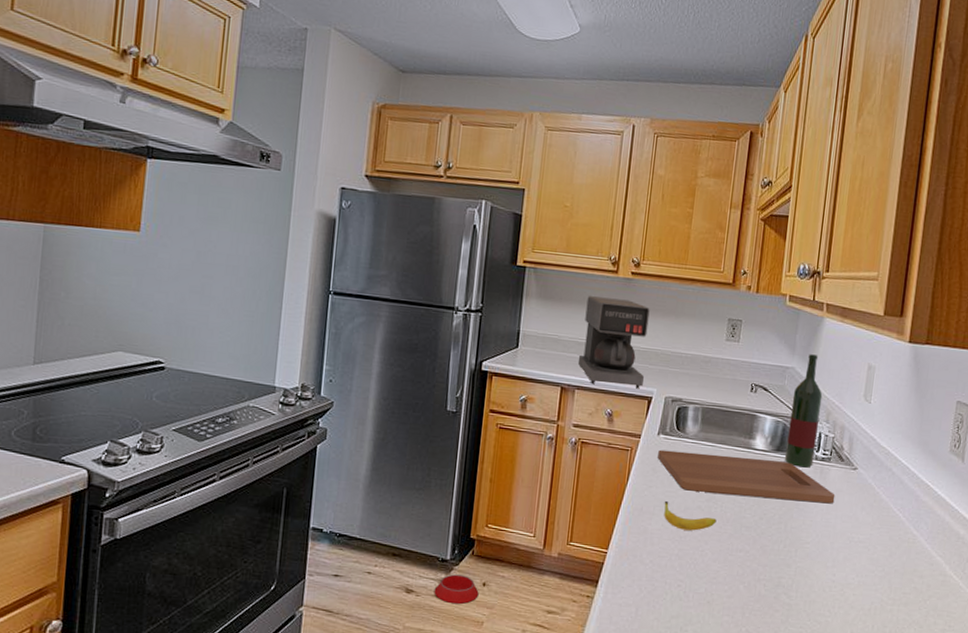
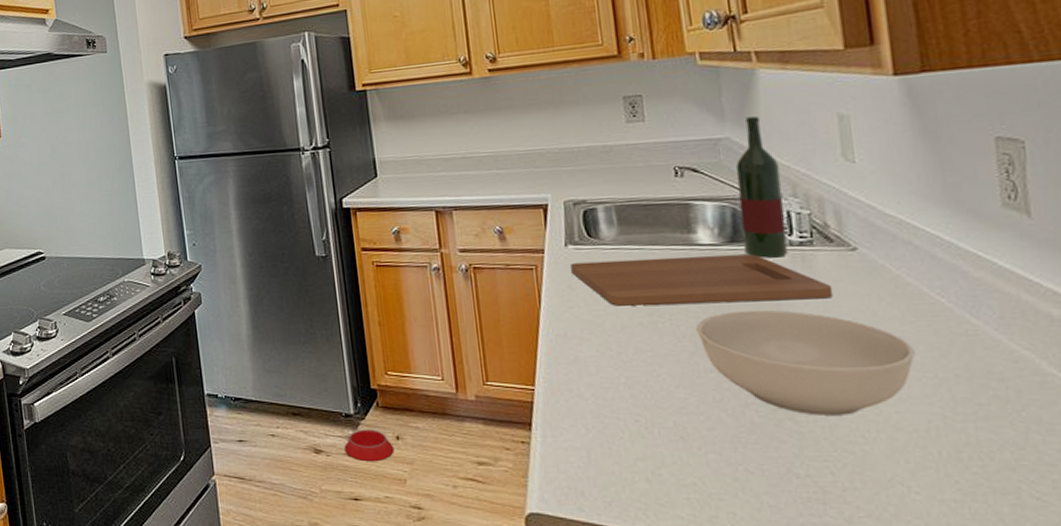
coffee maker: present [577,296,650,389] -> none [443,101,533,201]
fruit: present [664,500,717,531] -> none [592,321,668,354]
bowl: none [737,505,875,594] -> present [695,309,915,416]

